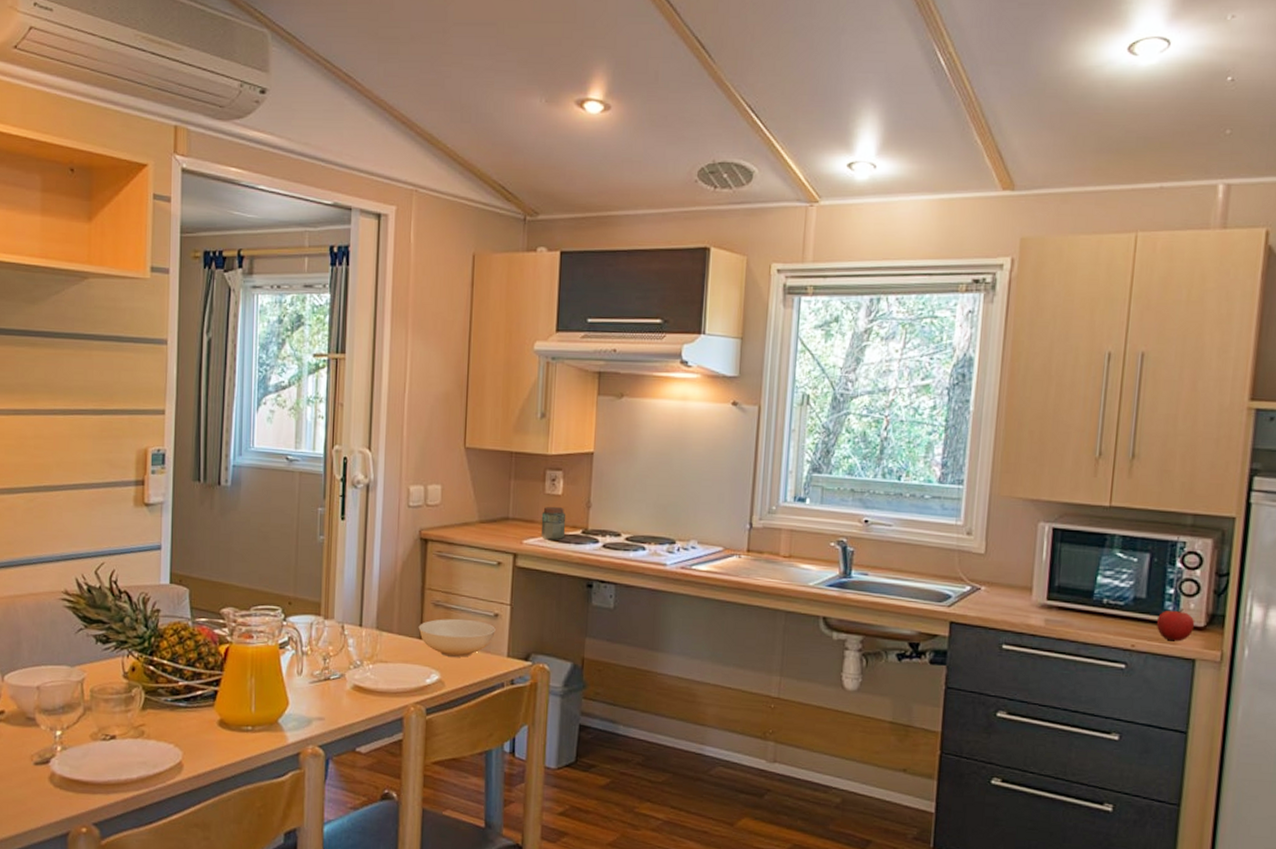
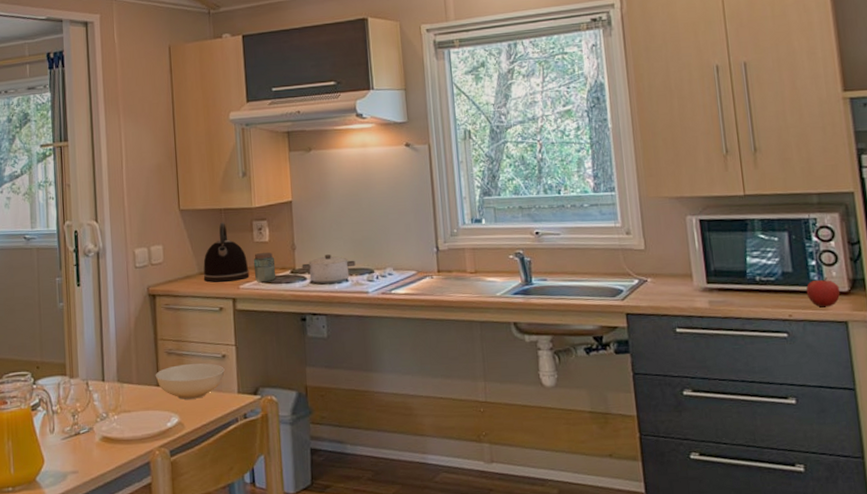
kettle: none [483,467,536,535] -> present [203,222,250,283]
cooking pot: none [595,517,656,551] -> present [301,254,356,284]

